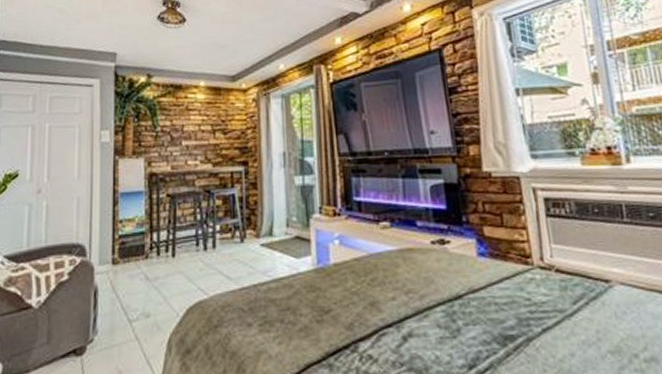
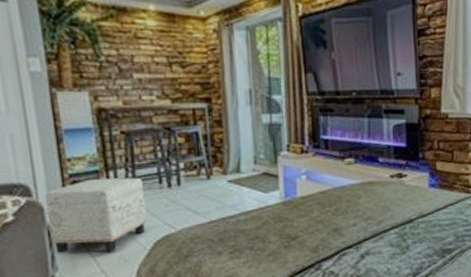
ottoman: none [95,239,182,317] -> present [44,177,147,253]

